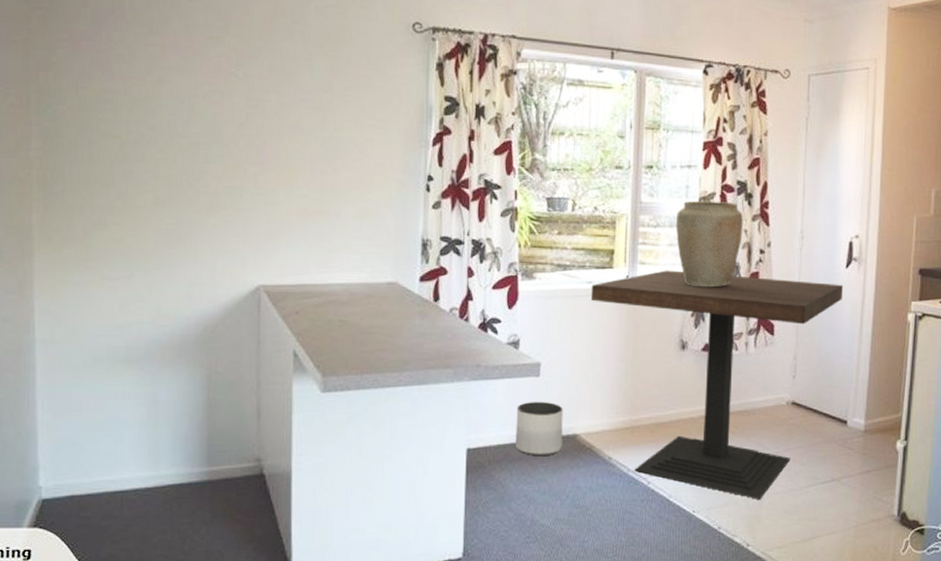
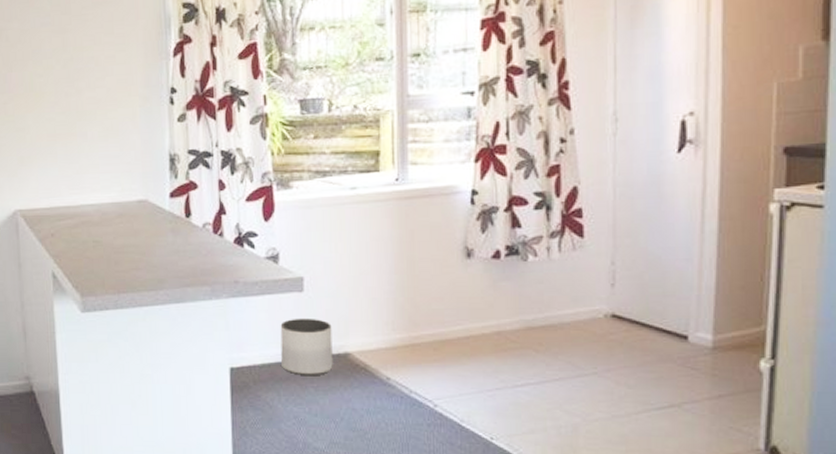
dining table: present [590,270,844,499] -> none [355,169,676,427]
vase: present [676,200,743,288] -> none [452,85,537,187]

